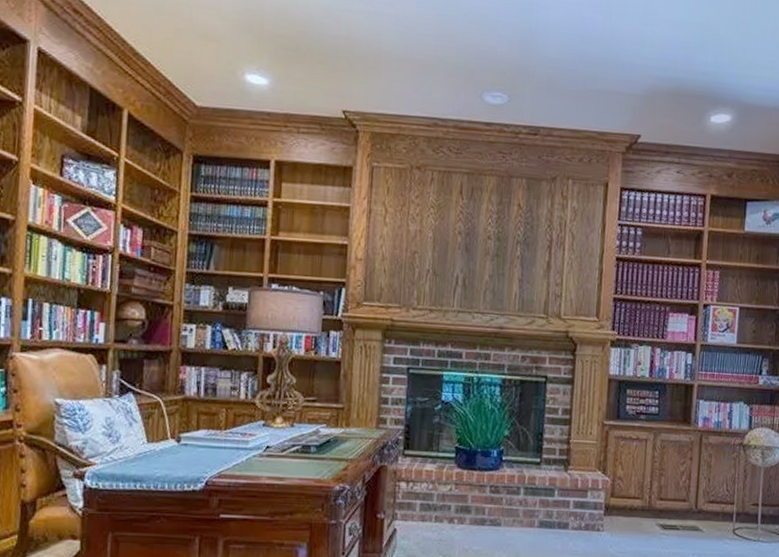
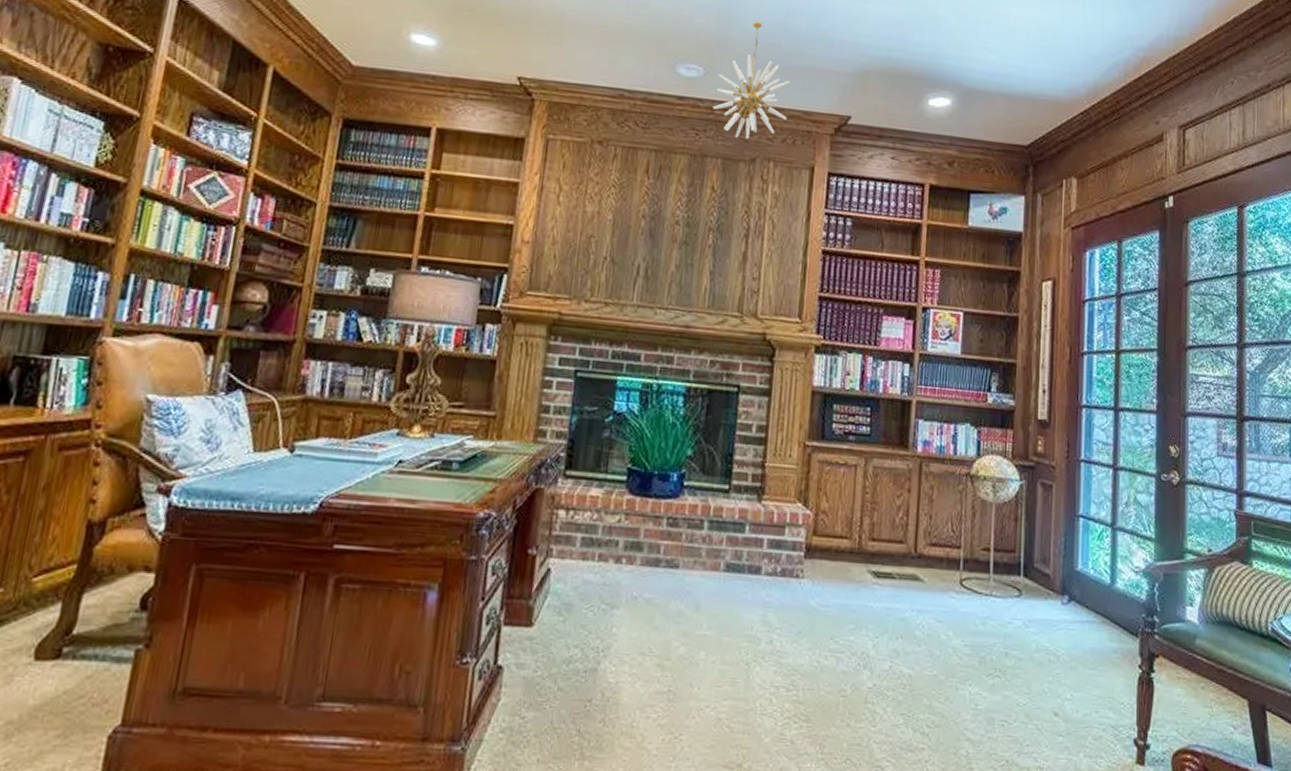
chandelier: none [517,49,586,160] -> present [713,22,791,139]

